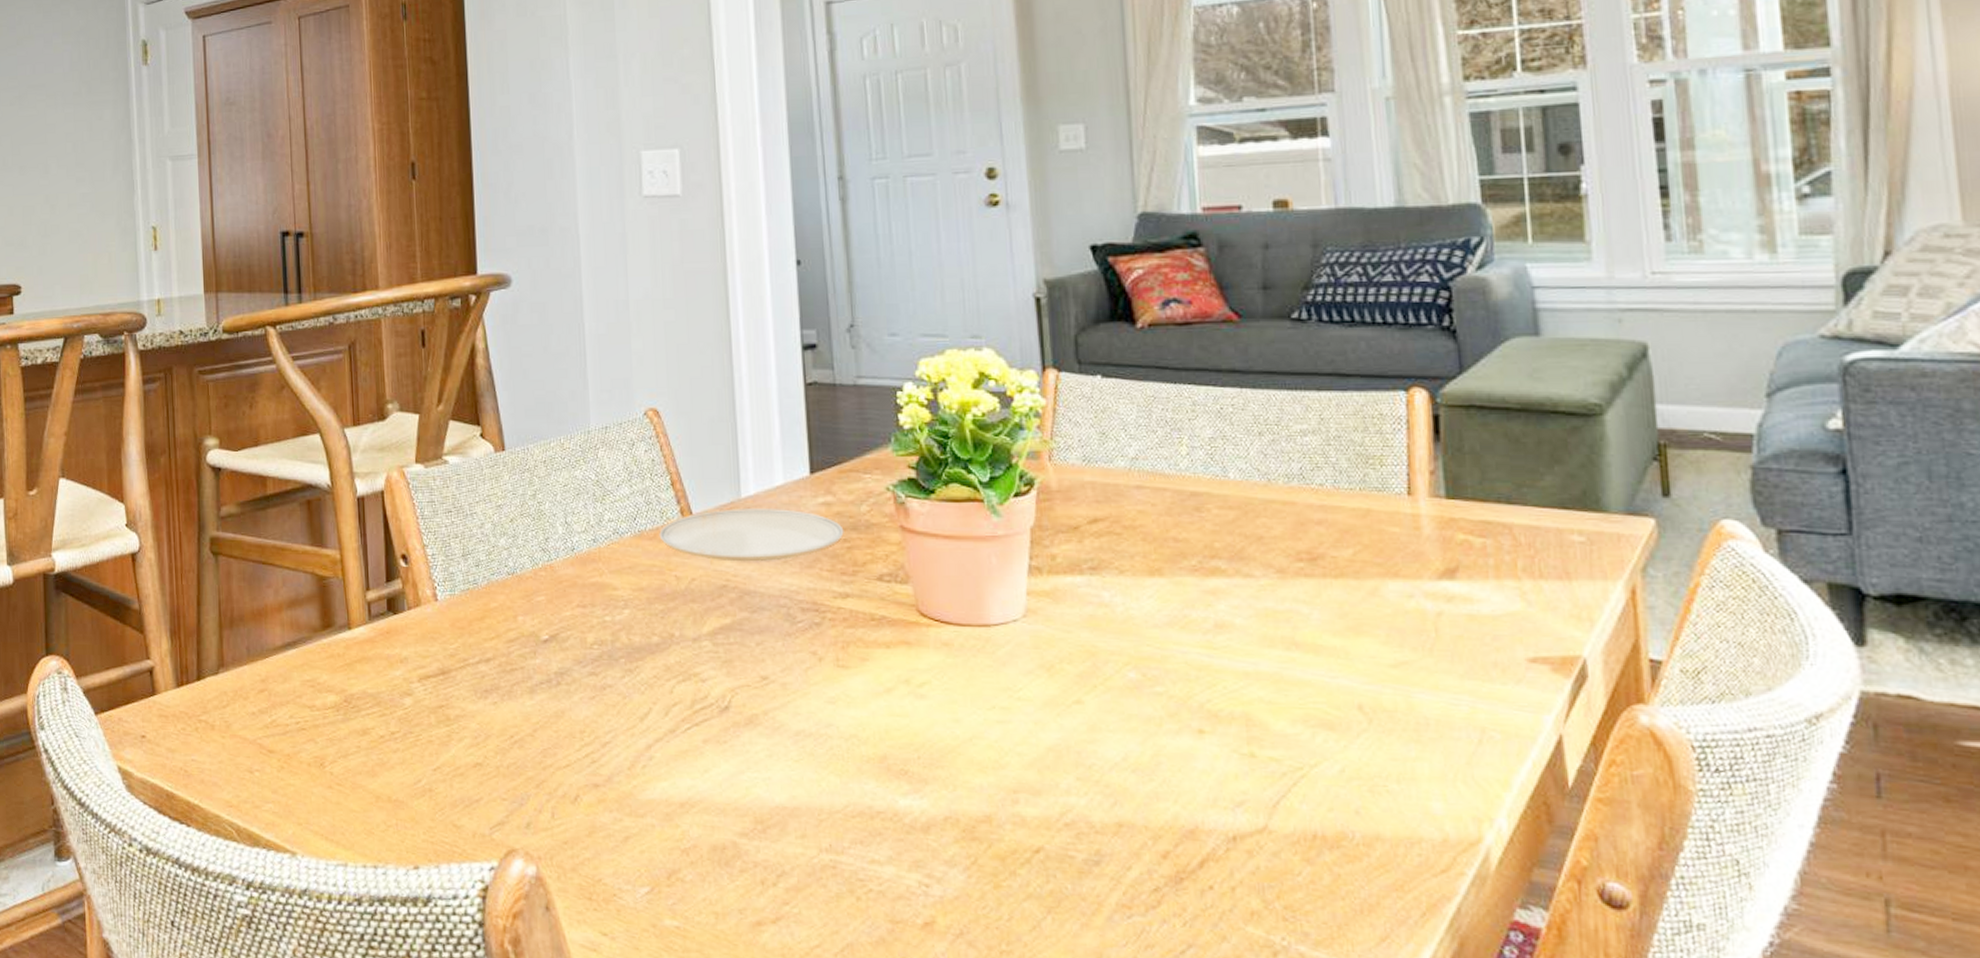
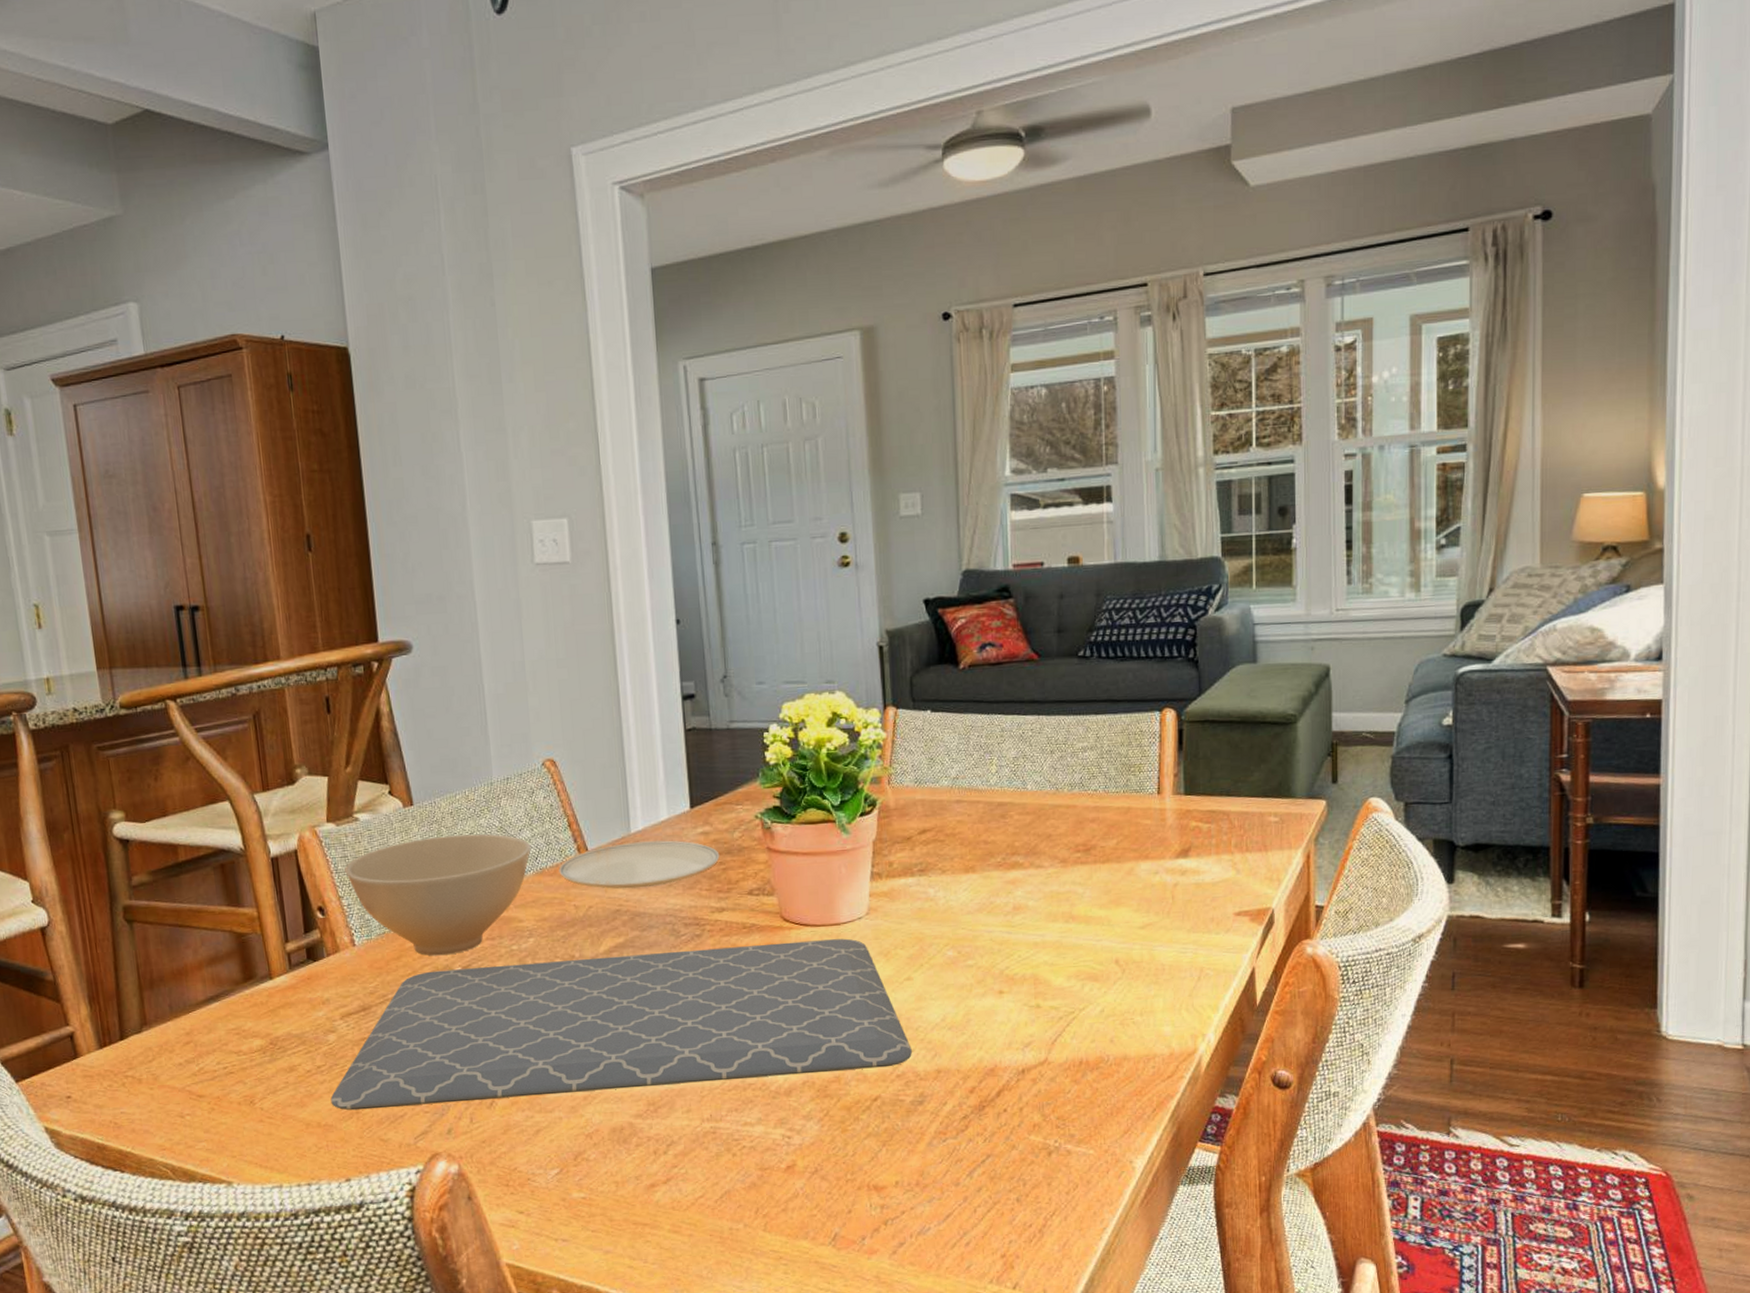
placemat: none [403,637,1084,812] -> present [330,938,912,1111]
bowl: none [431,487,630,621] -> present [344,833,531,956]

